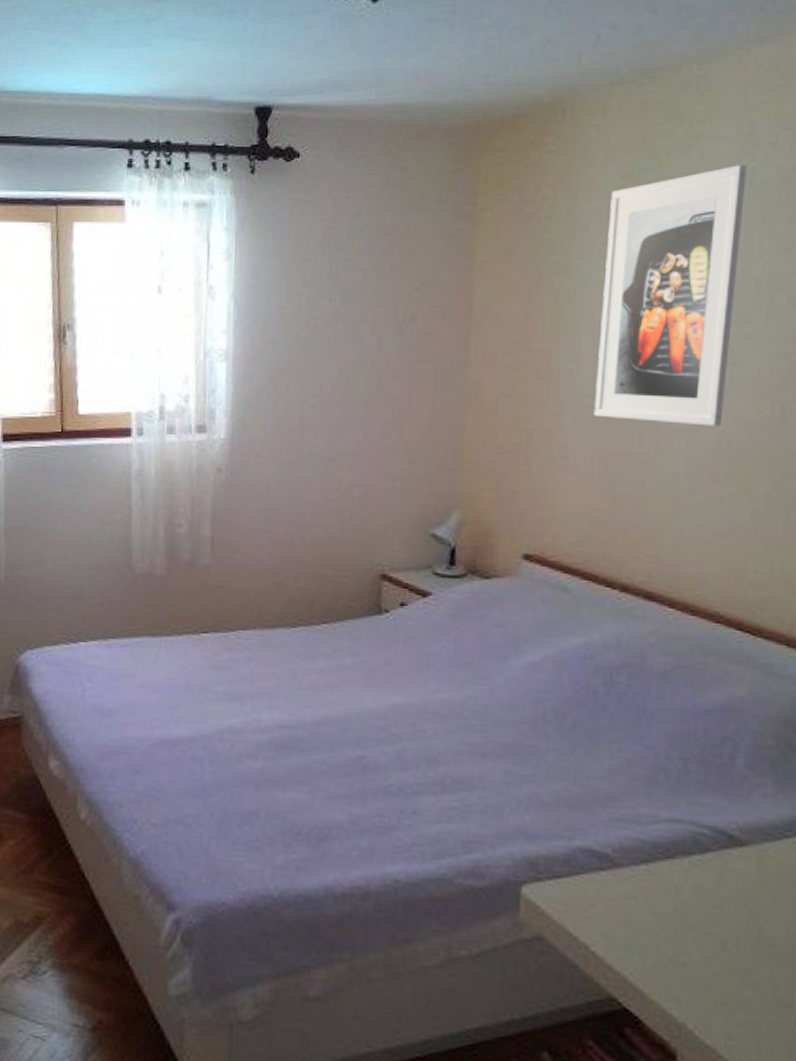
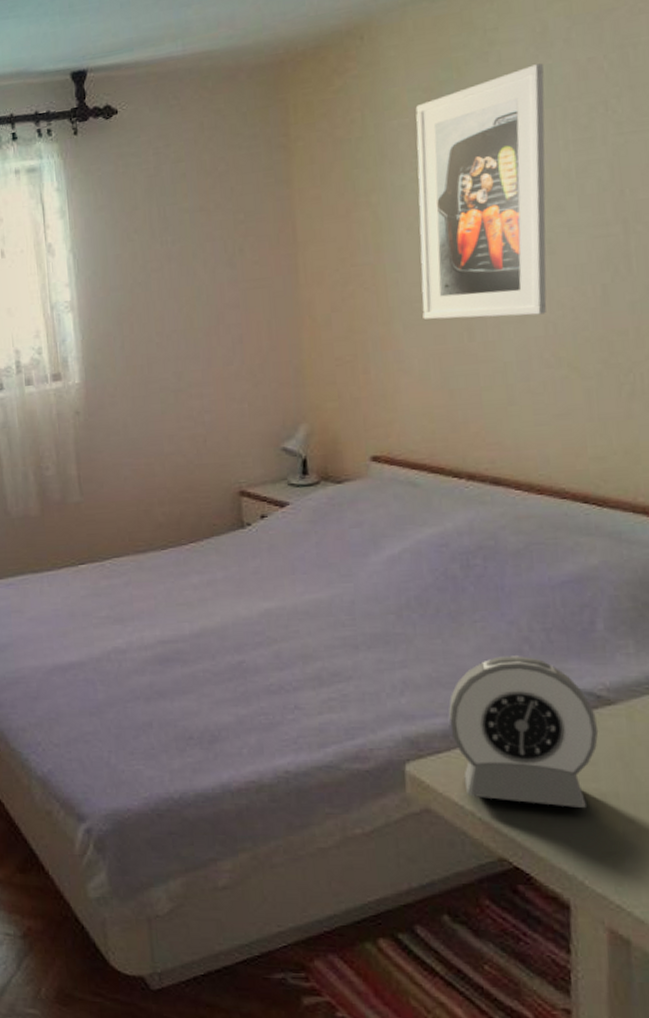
alarm clock: none [573,782,727,953] -> present [448,656,599,808]

